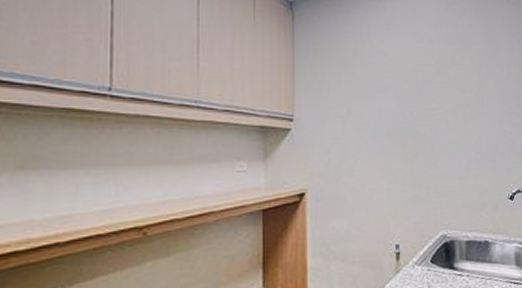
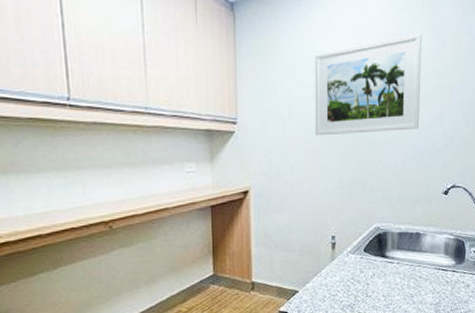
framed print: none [374,39,481,136] -> present [314,33,422,136]

